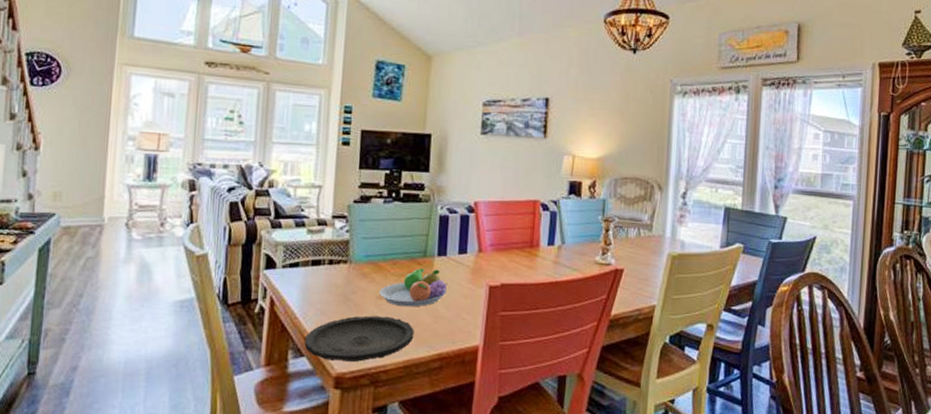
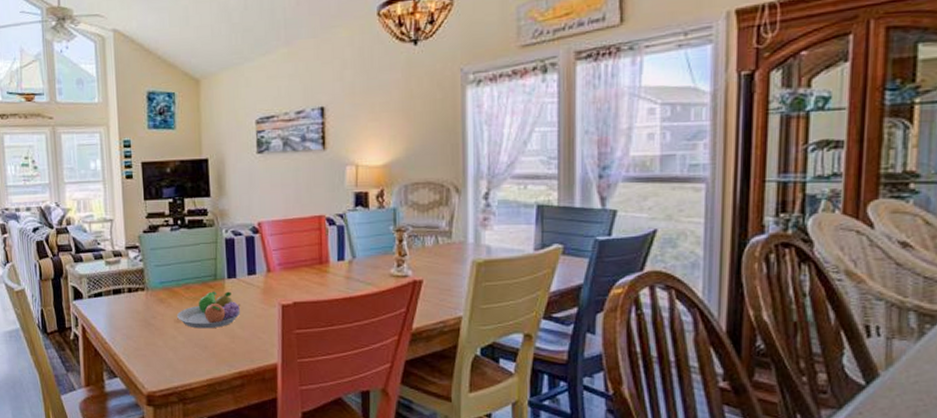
plate: present [304,316,414,362] -> none [116,338,214,381]

